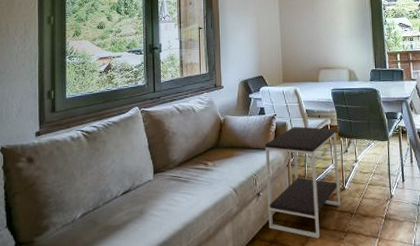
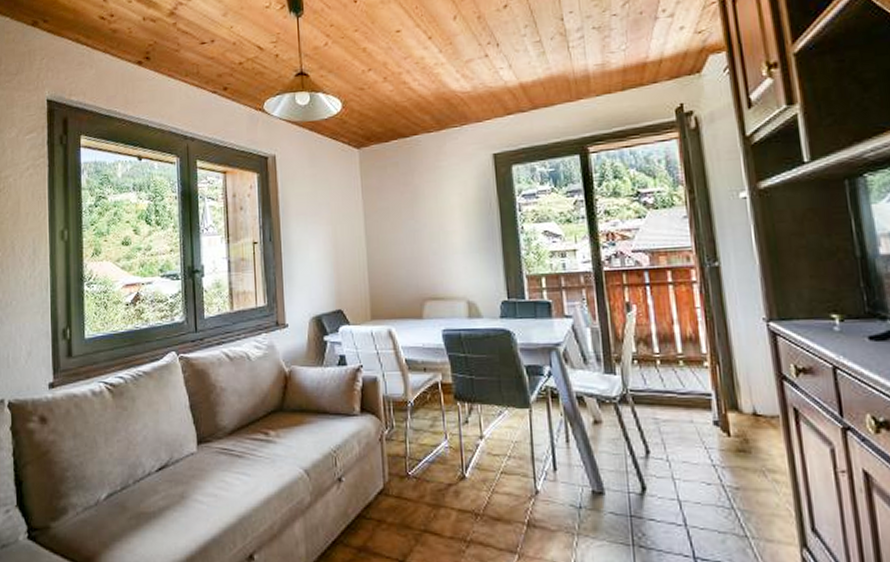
side table: present [265,126,341,238] -> none [347,383,459,548]

